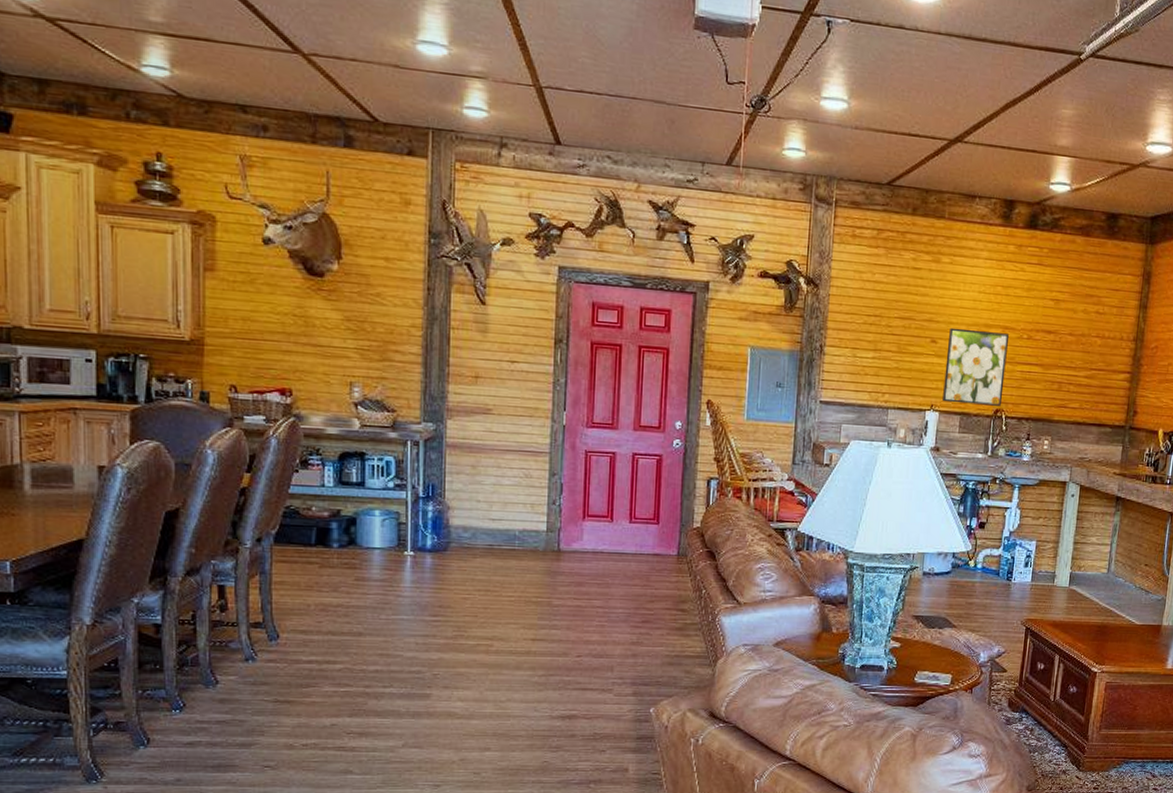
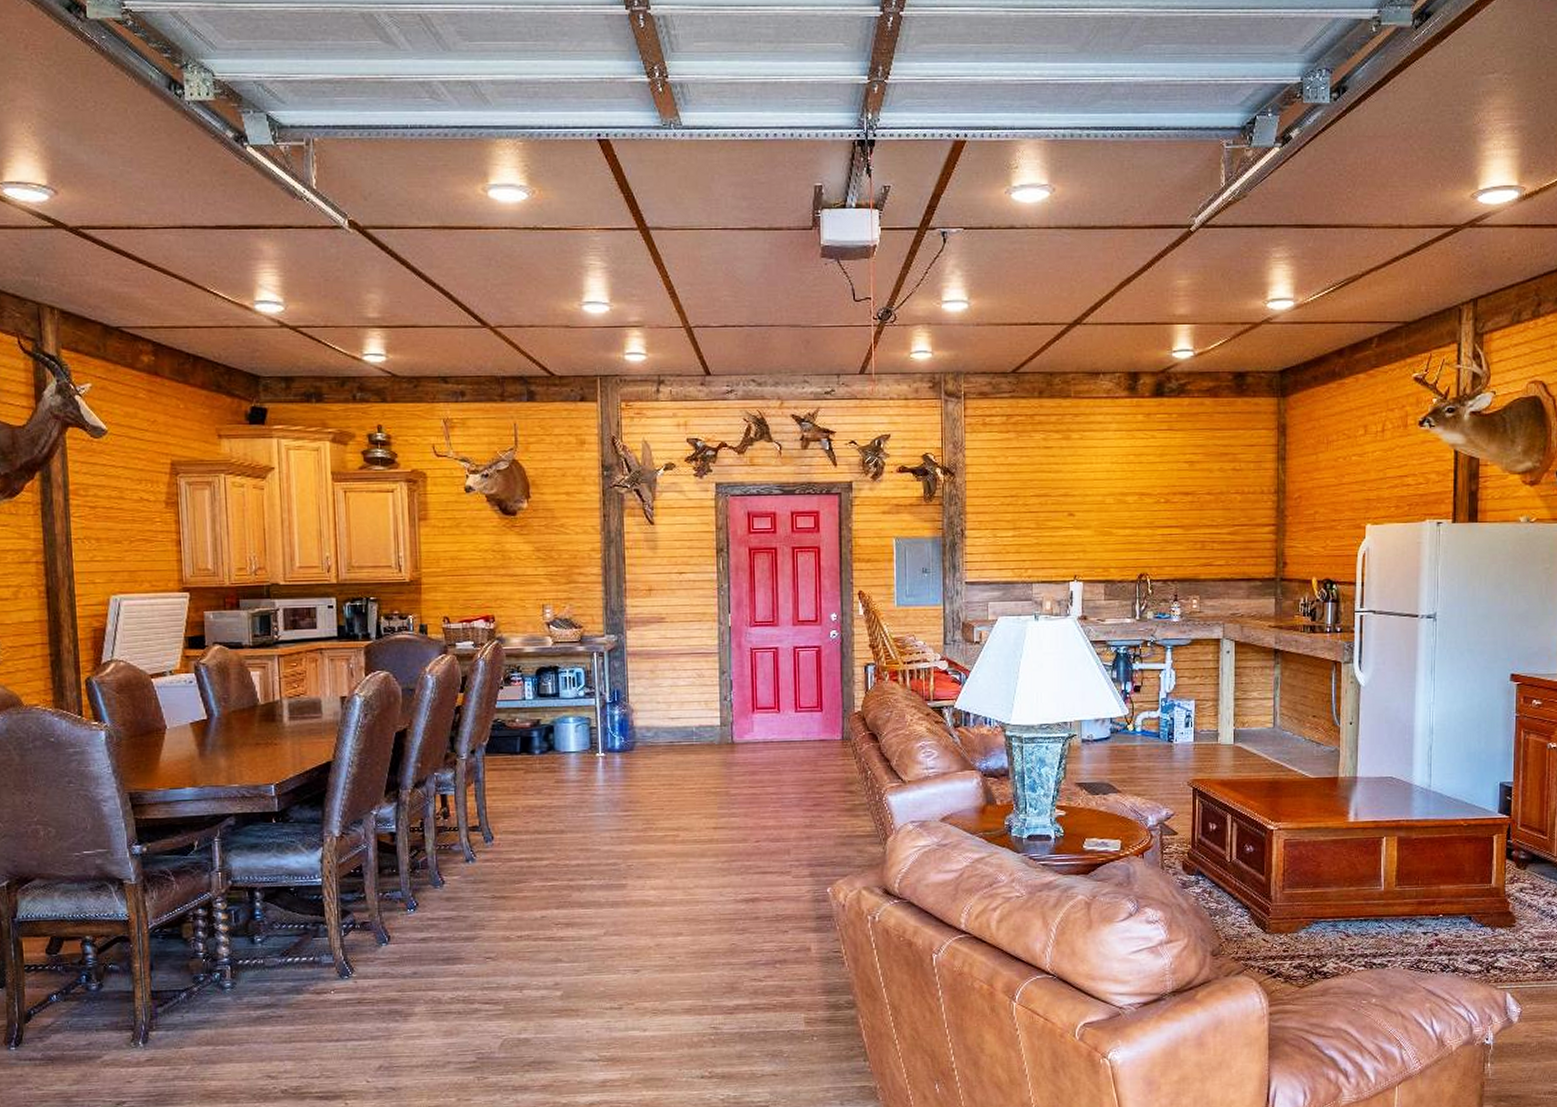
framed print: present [942,327,1010,406] -> none [1085,499,1147,572]

